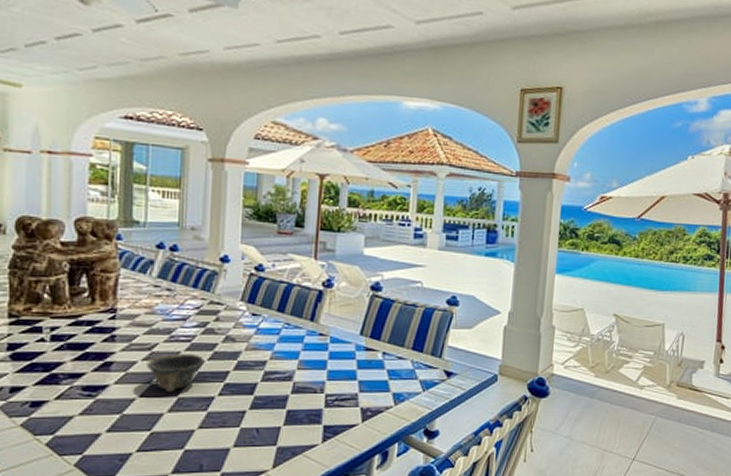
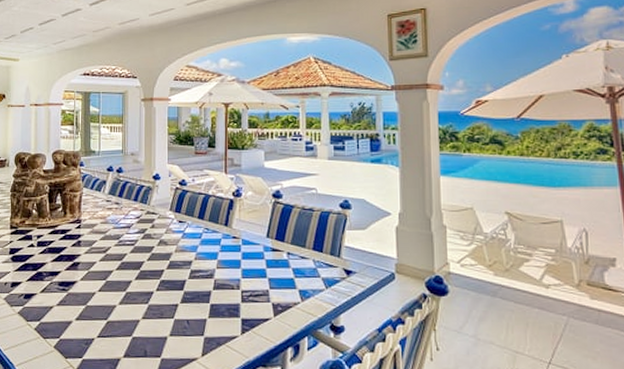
bowl: present [147,353,205,392] -> none [103,255,145,287]

